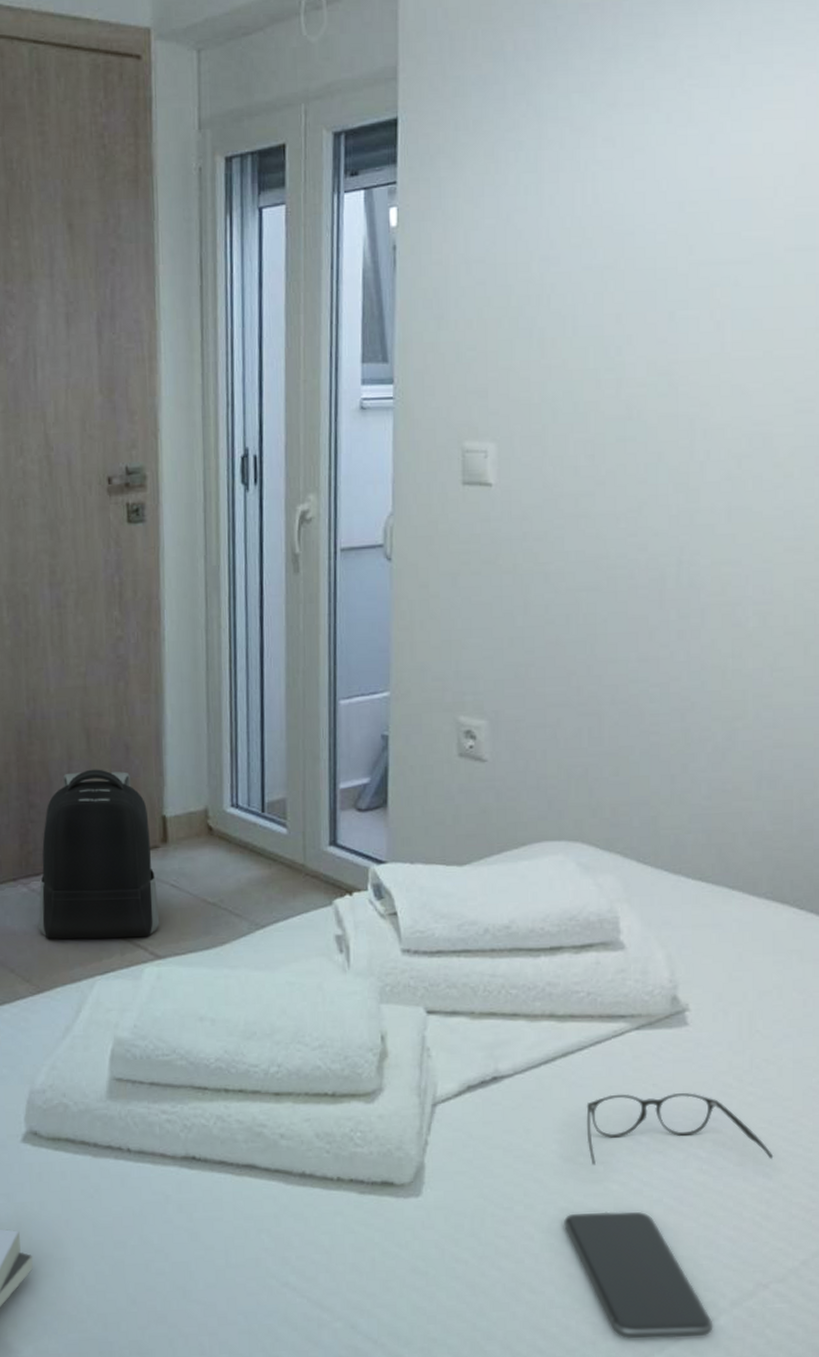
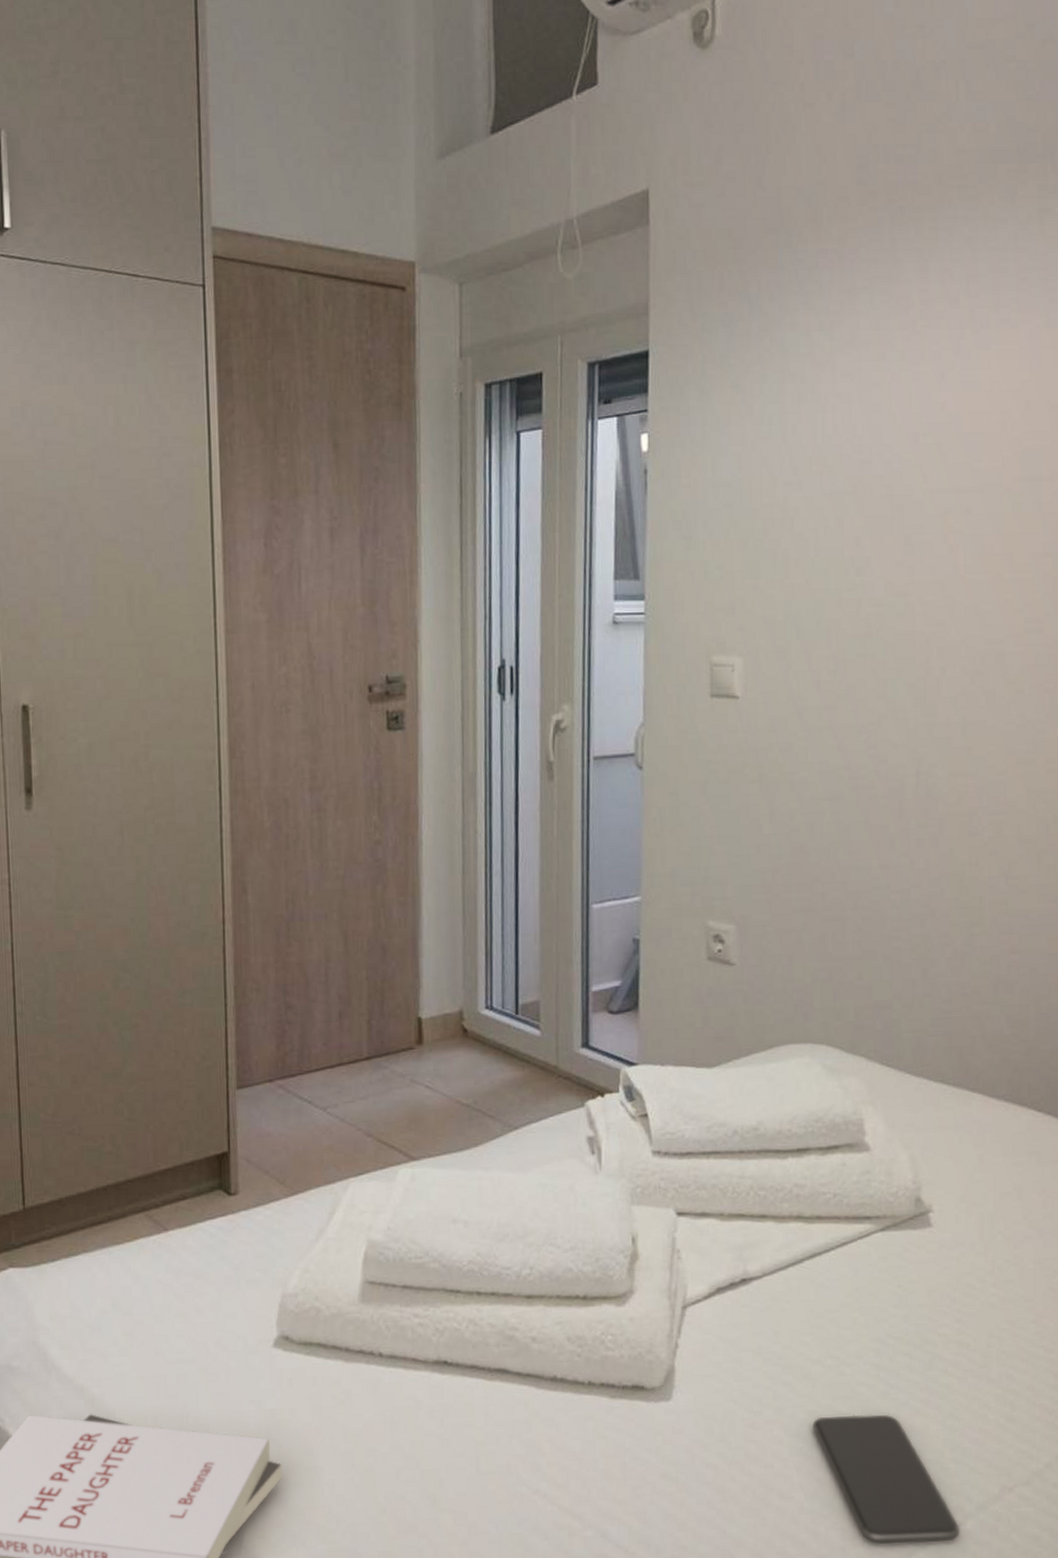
backpack: present [37,769,160,940] -> none [292,970,414,1141]
eyeglasses: present [586,1092,774,1165] -> none [833,1294,1017,1368]

